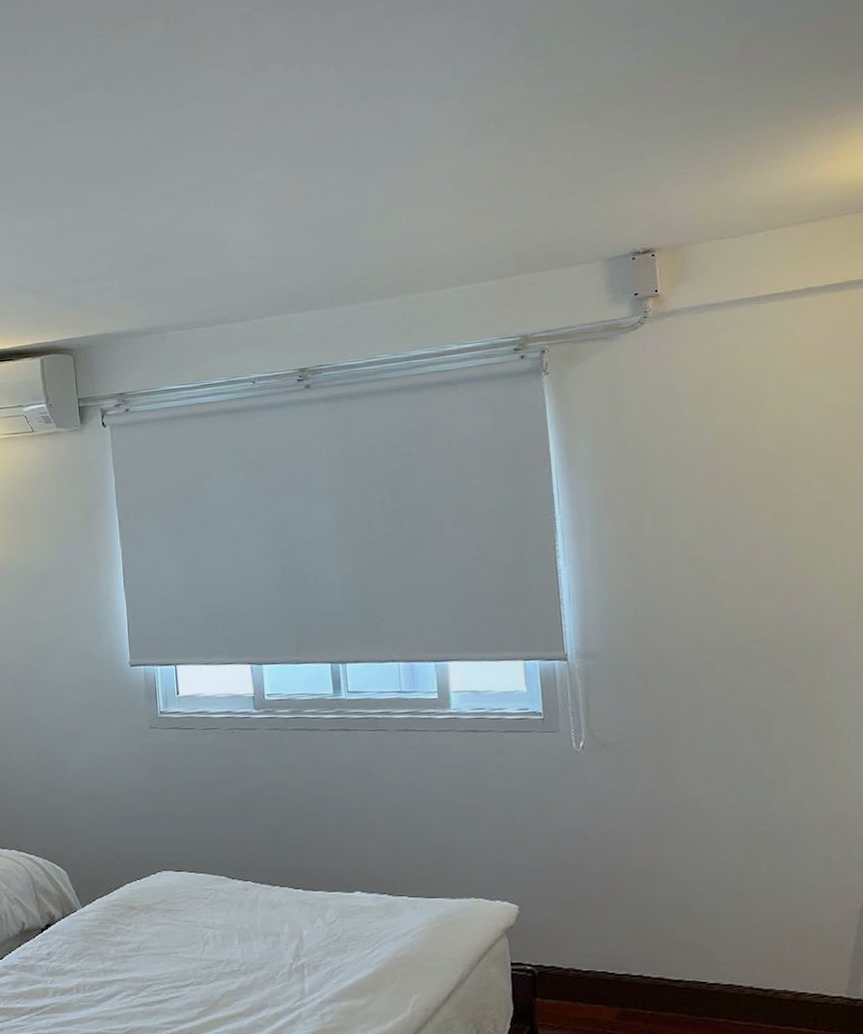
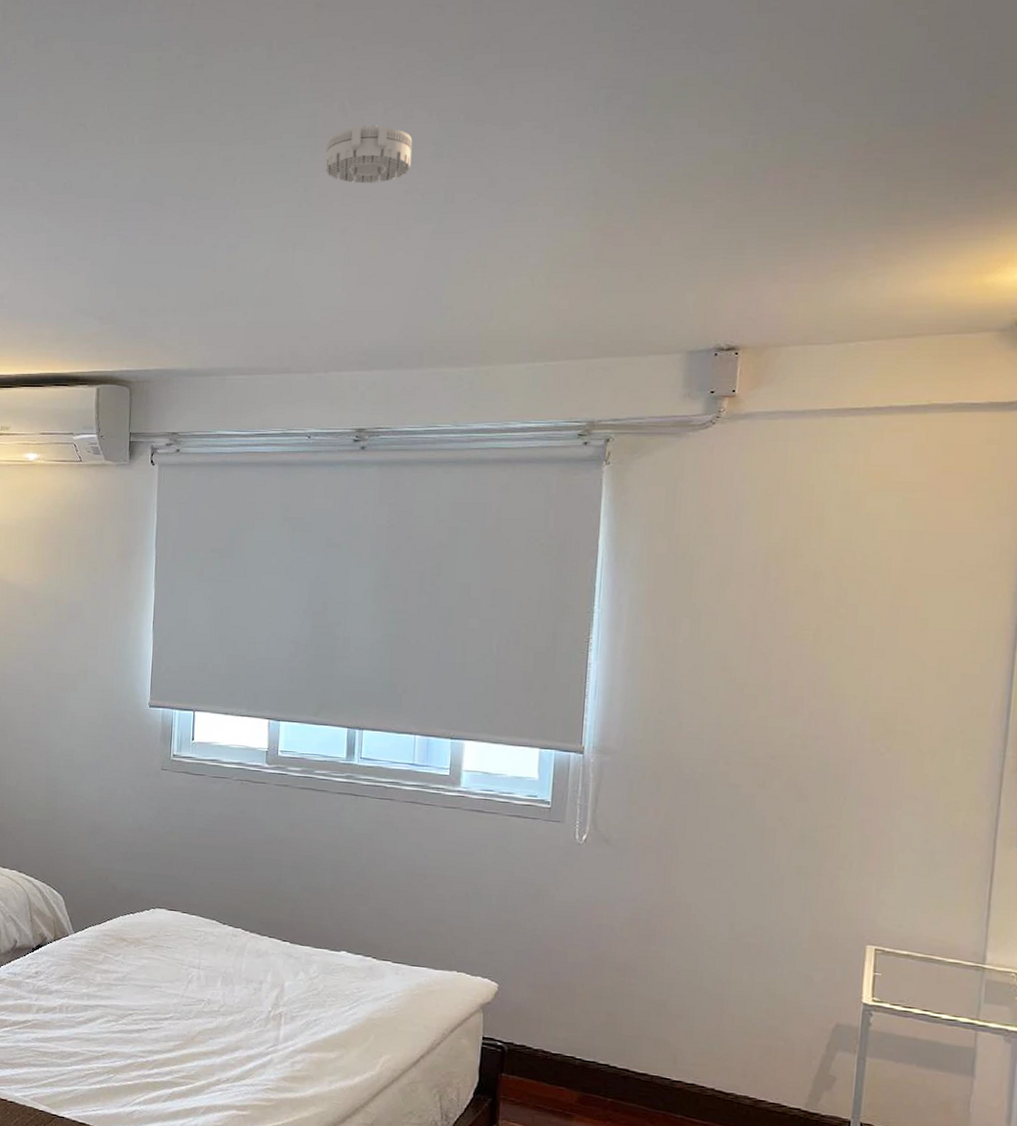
smoke detector: none [232,81,317,138] -> present [325,124,413,184]

